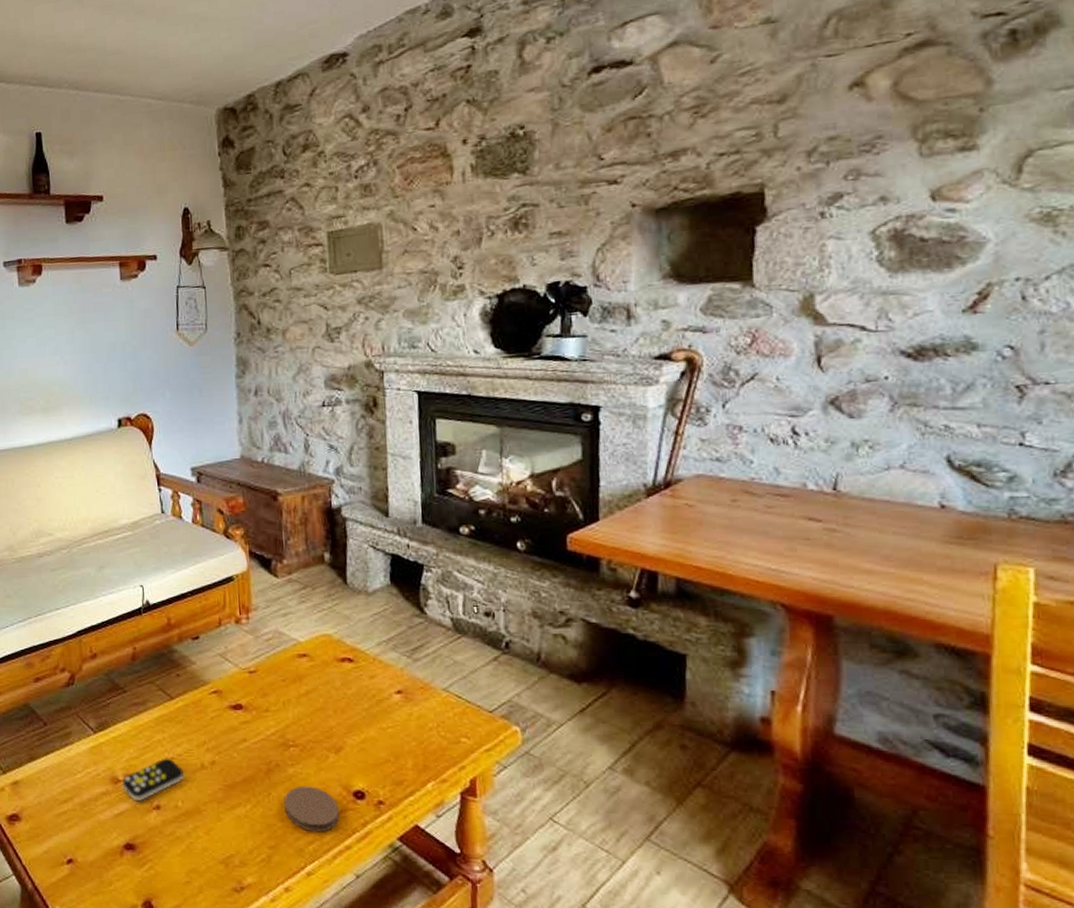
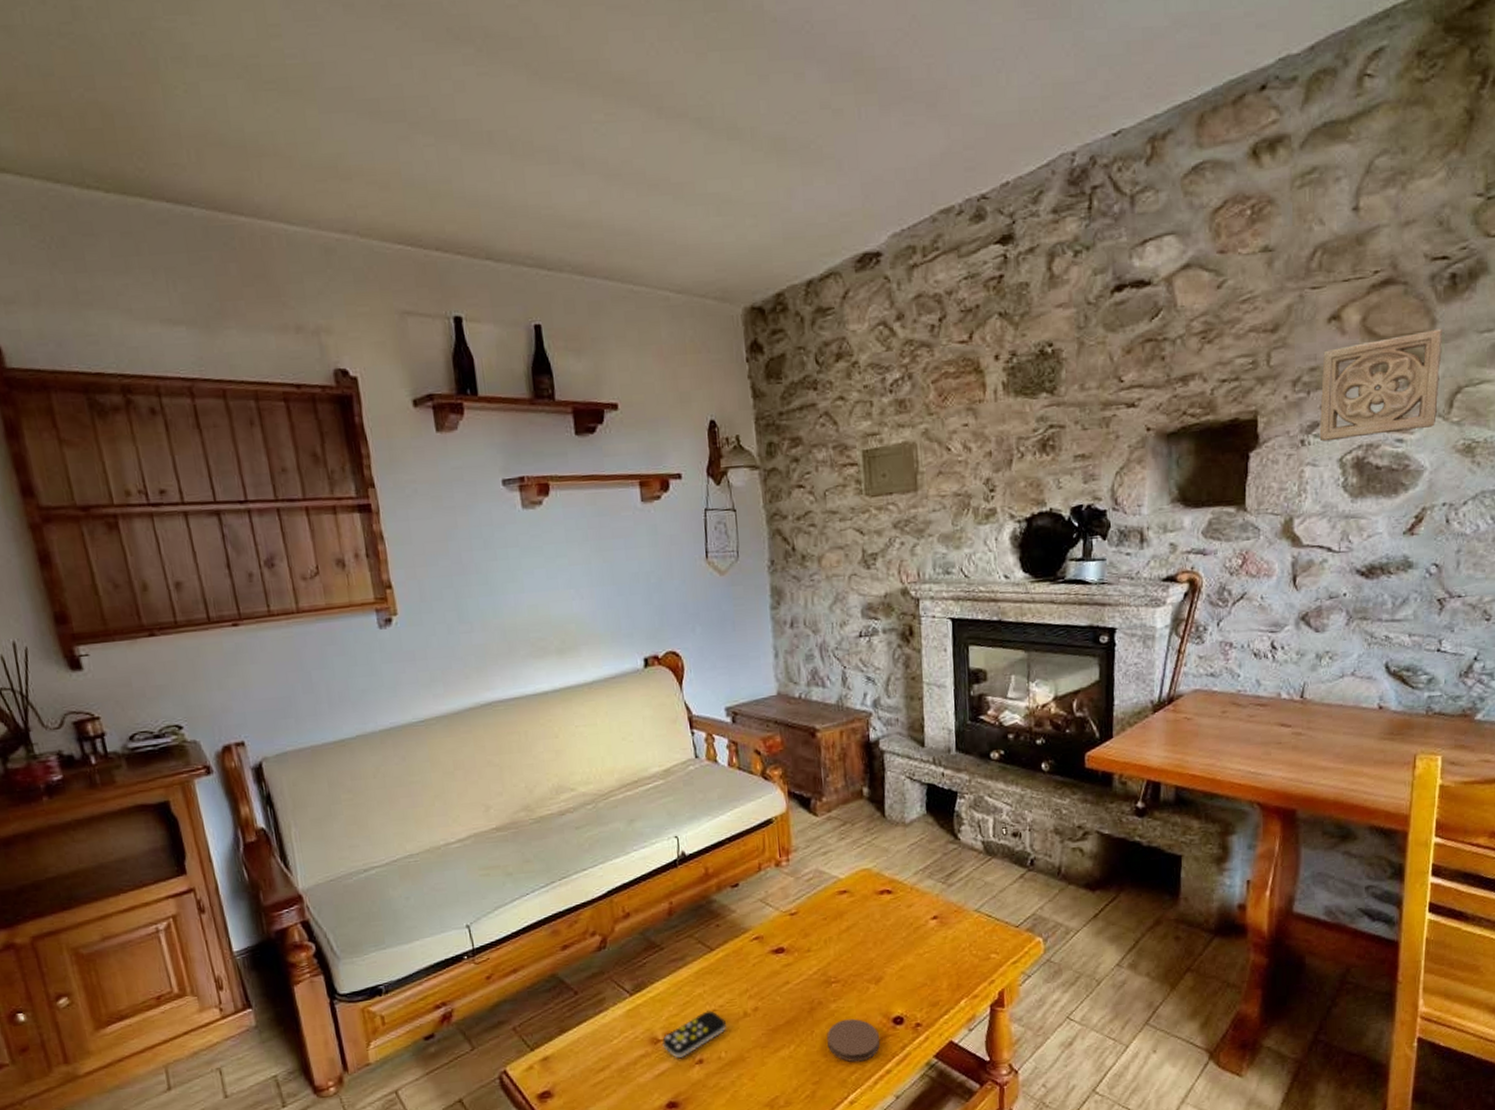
wall ornament: none [843,88,1003,214] -> present [1319,328,1443,442]

